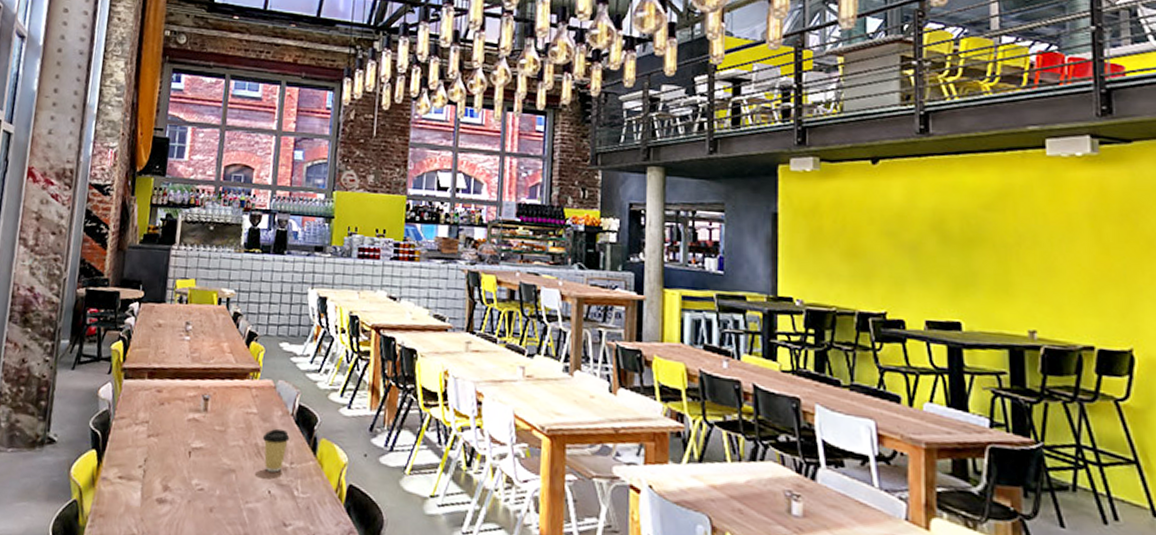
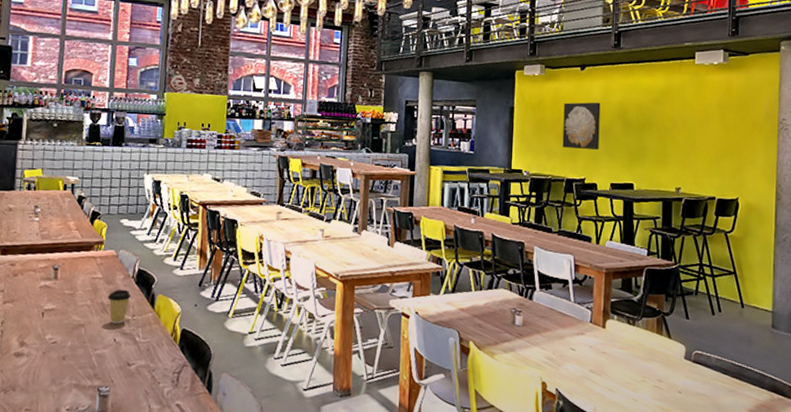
wall art: none [850,207,905,273] -> present [562,102,601,150]

